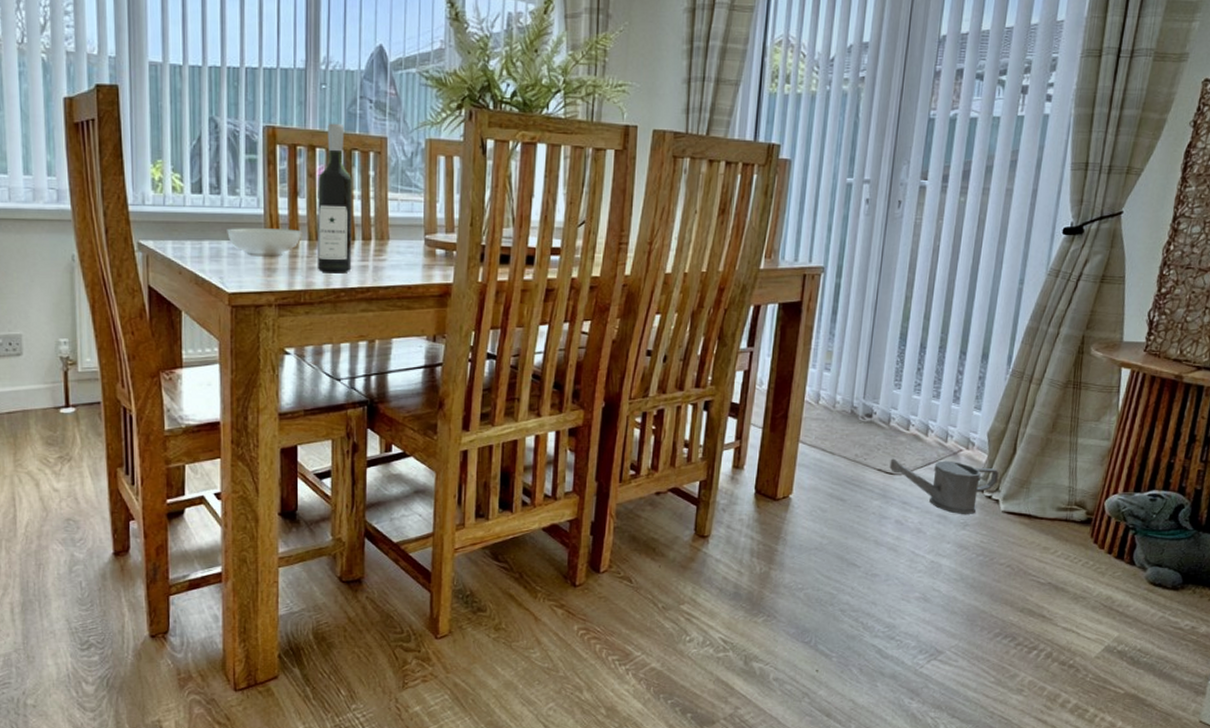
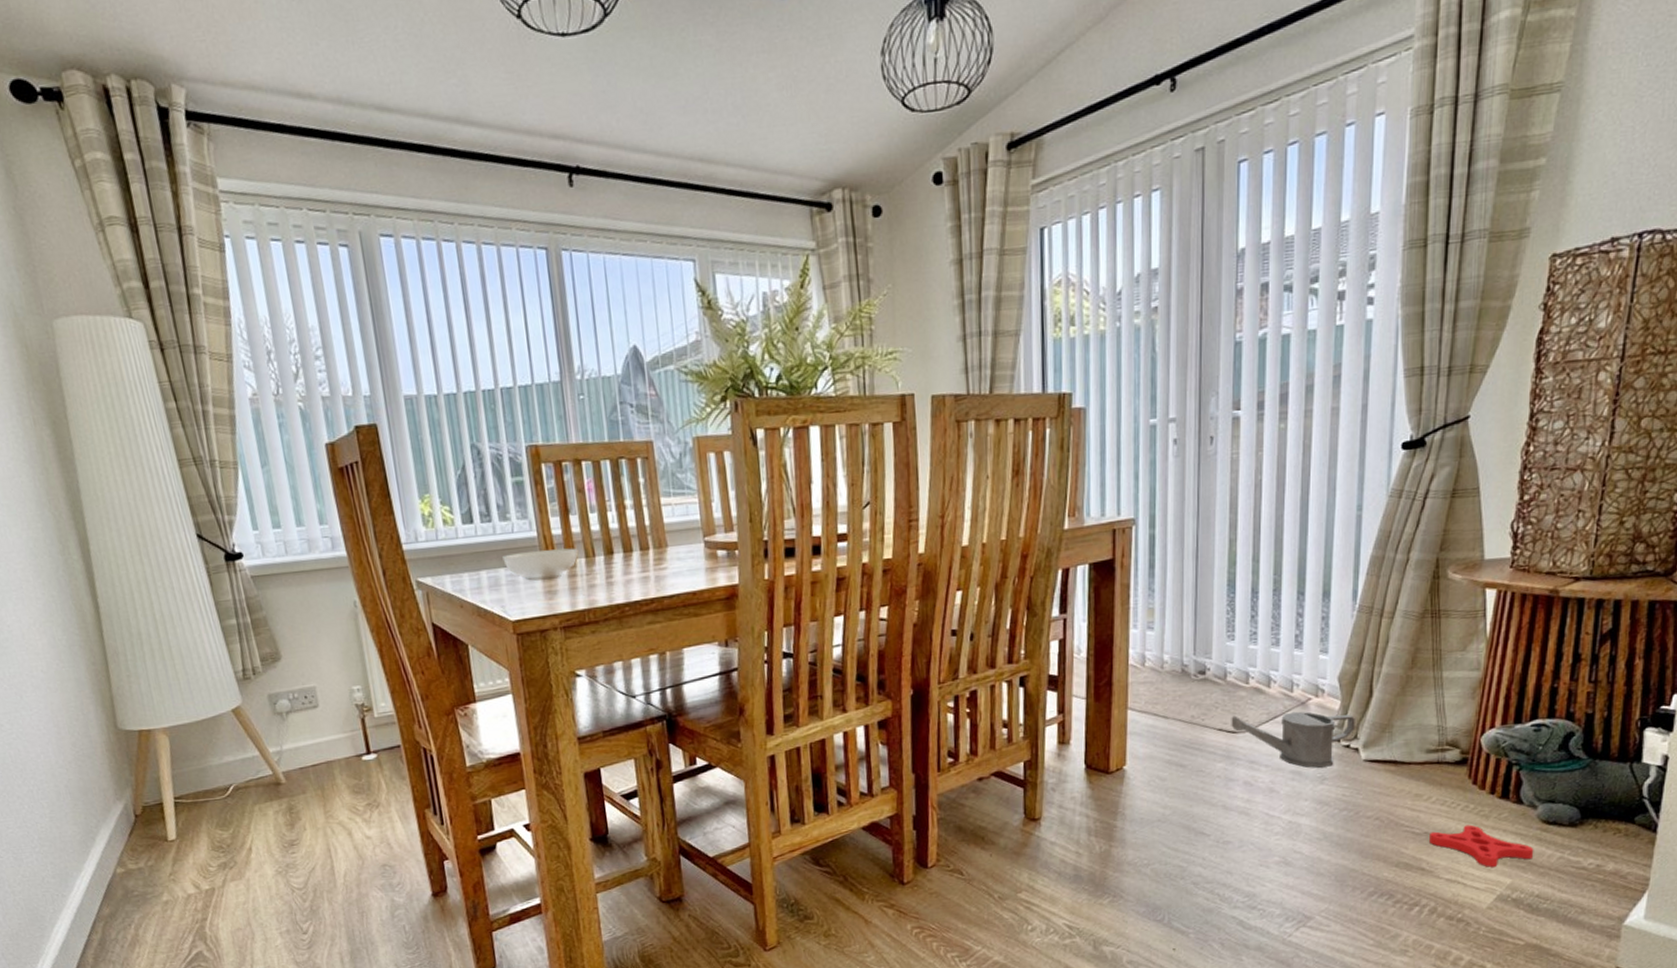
bottle: present [316,123,353,273] -> none [587,433,633,589]
dog toy: none [1051,579,1141,620] -> present [1428,824,1534,867]

